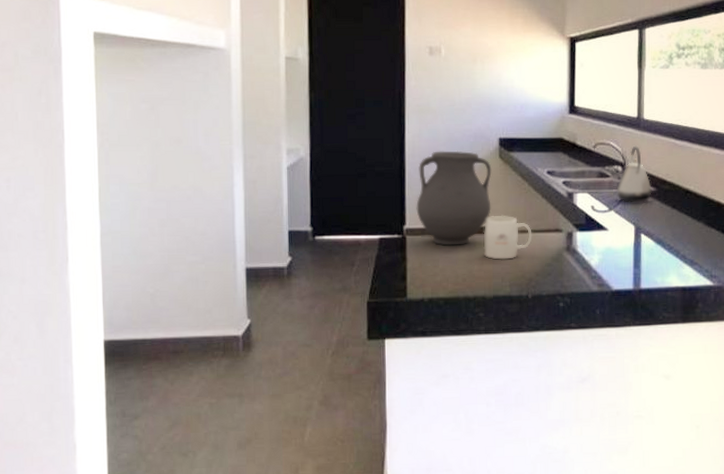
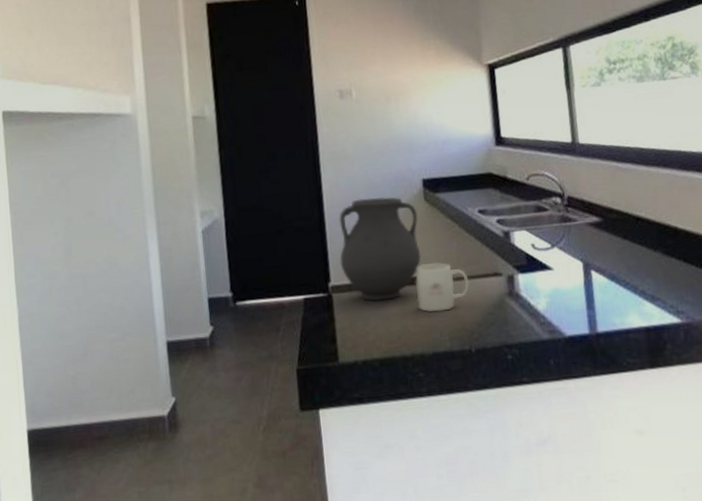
kettle: present [616,144,652,202] -> none [557,172,598,237]

